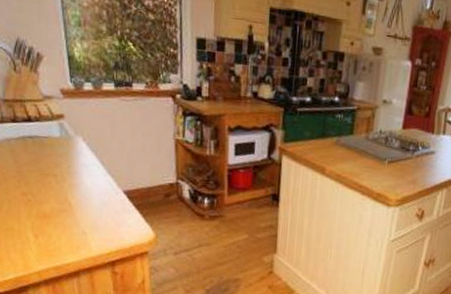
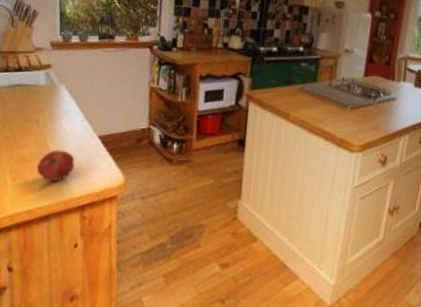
fruit: none [60,205,100,238] -> present [37,149,75,182]

